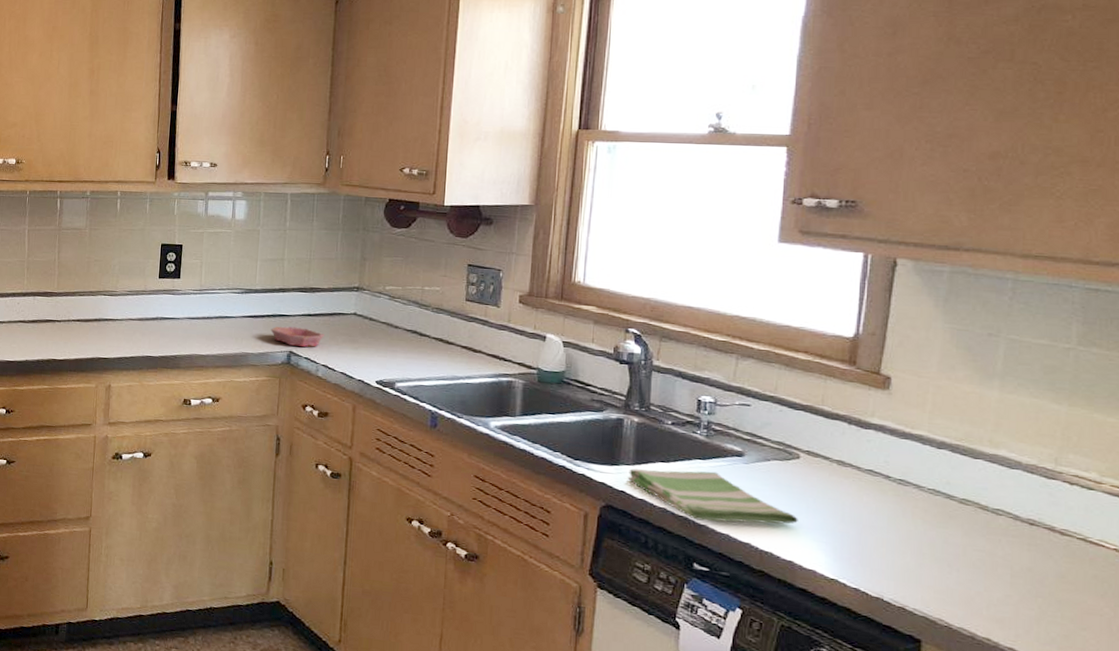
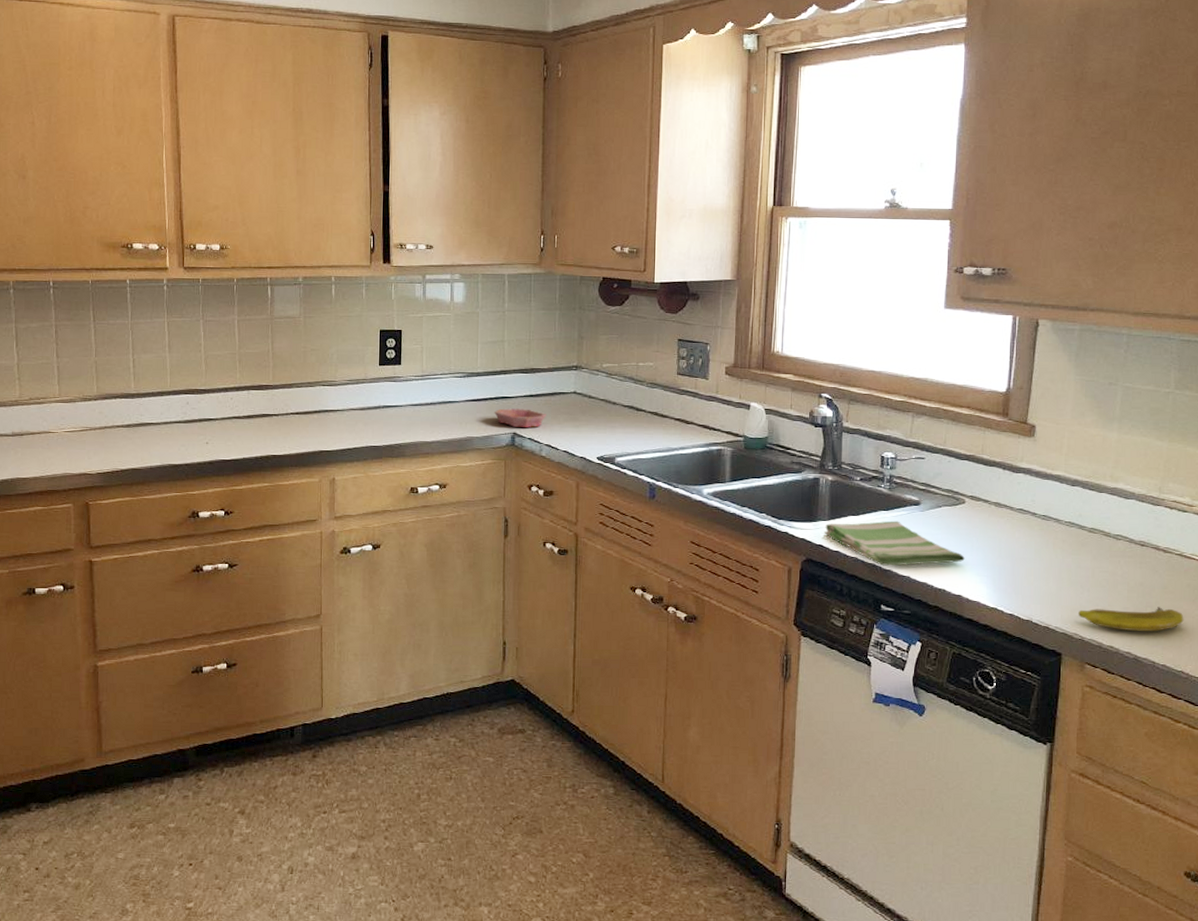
banana: none [944,592,1089,627] -> present [1078,607,1184,631]

